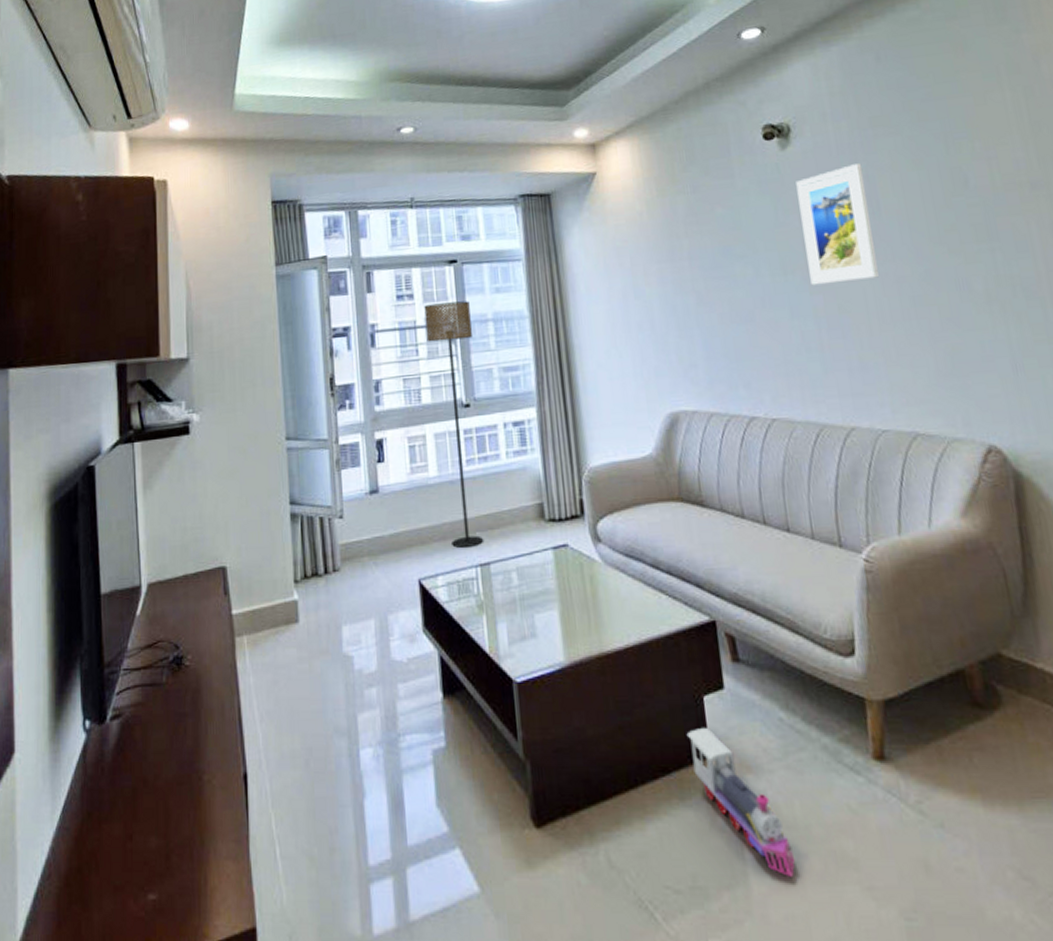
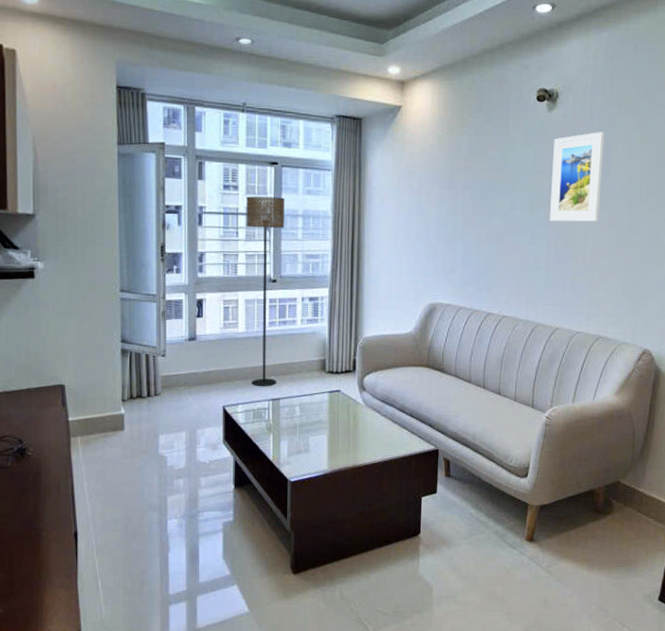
toy train: present [686,728,796,876] -> none [406,517,465,606]

